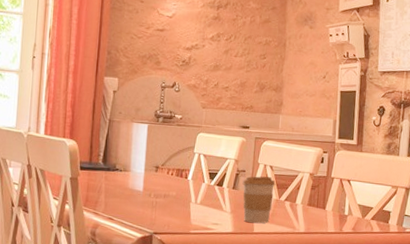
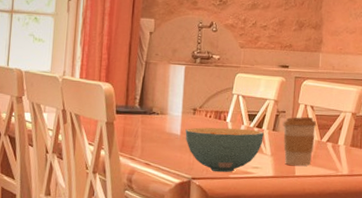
cereal bowl: none [147,184,224,228] -> present [185,127,264,173]

